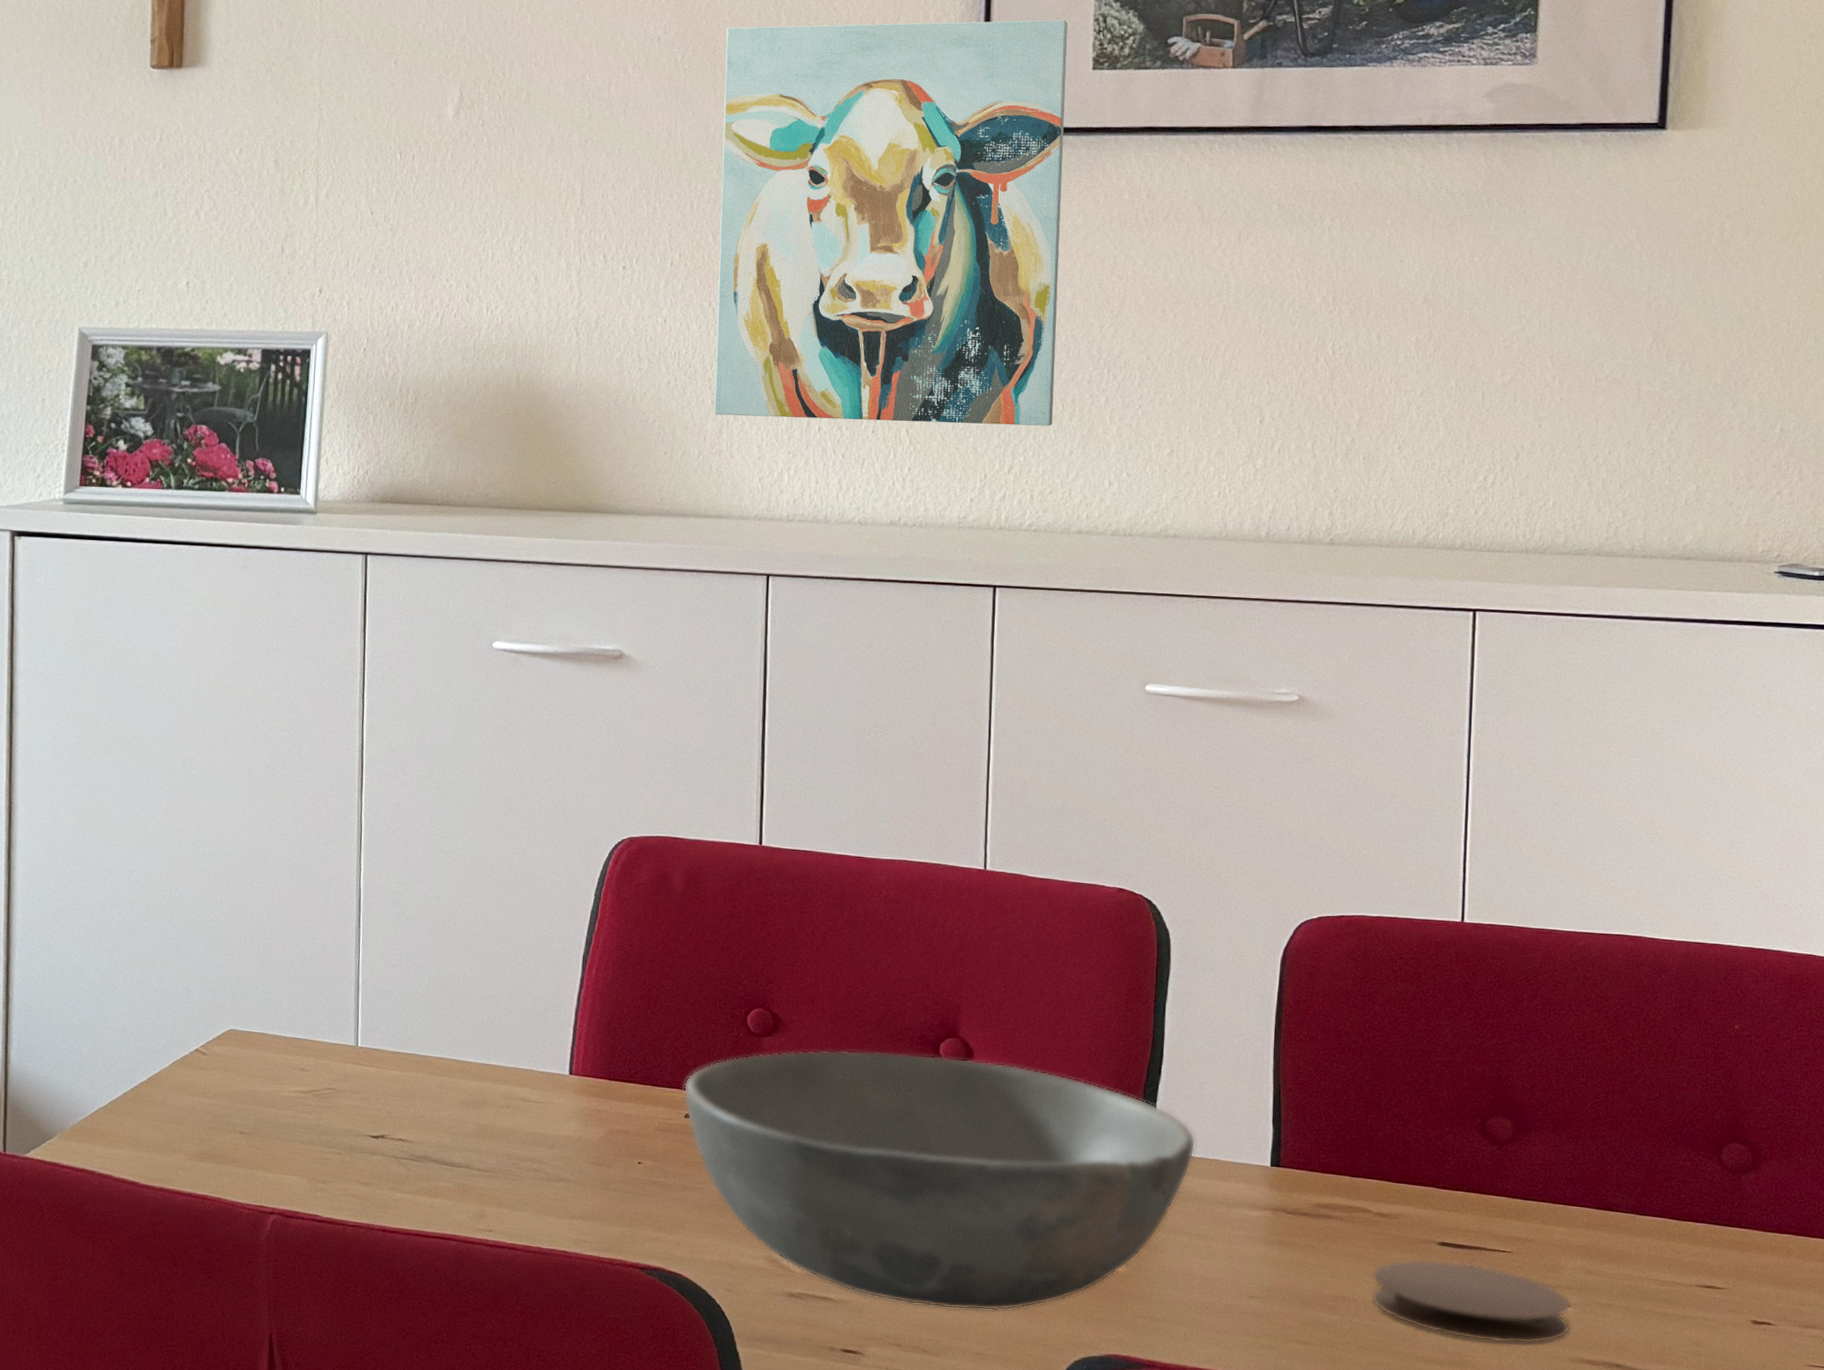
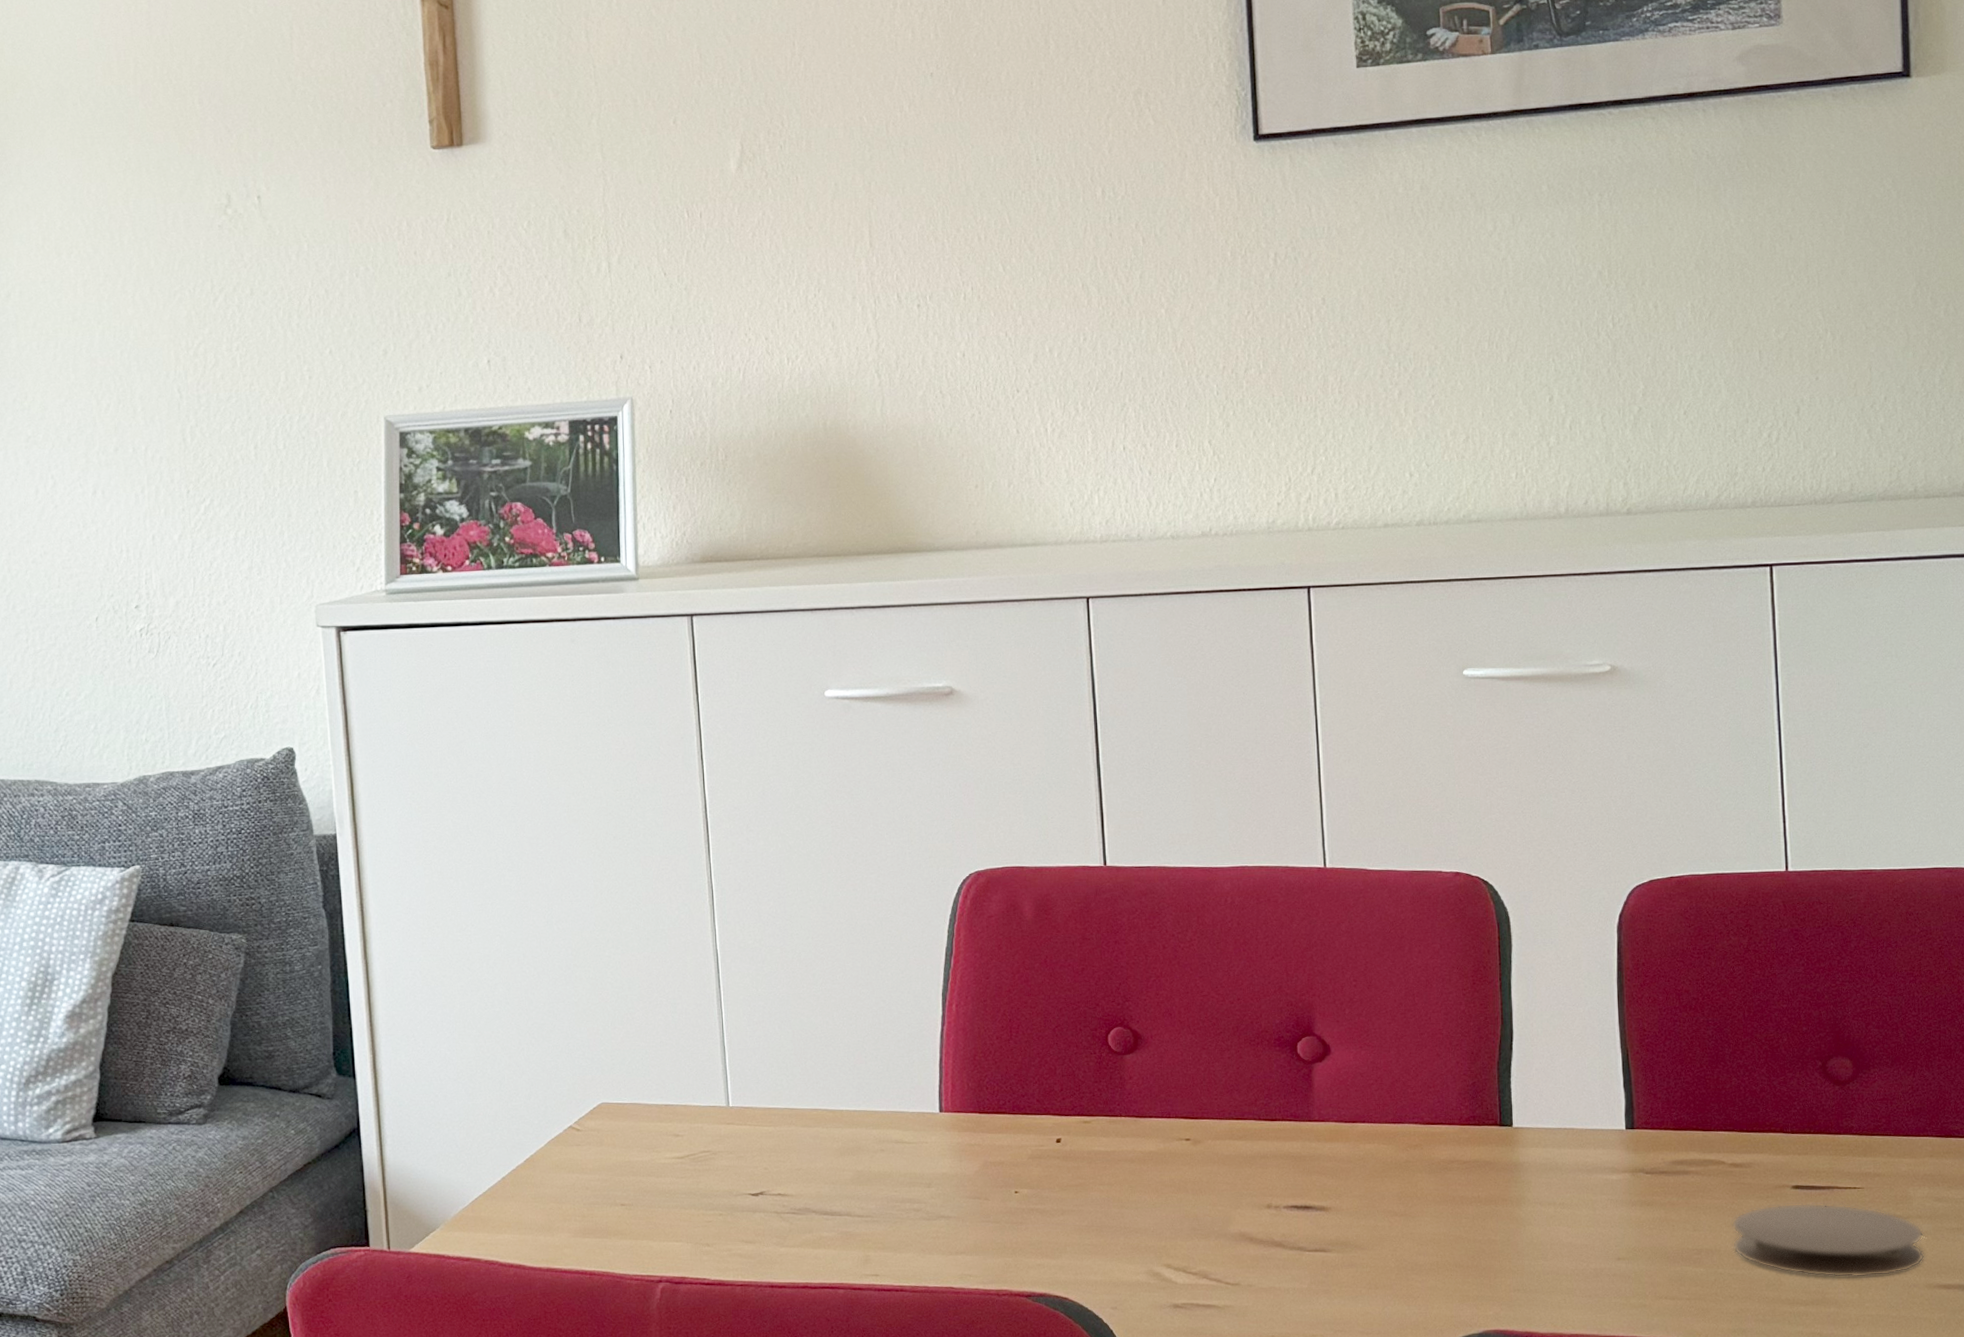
bowl: present [683,1050,1196,1311] -> none [1052,1055,1553,1304]
wall art: present [714,19,1068,426] -> none [997,20,1350,444]

